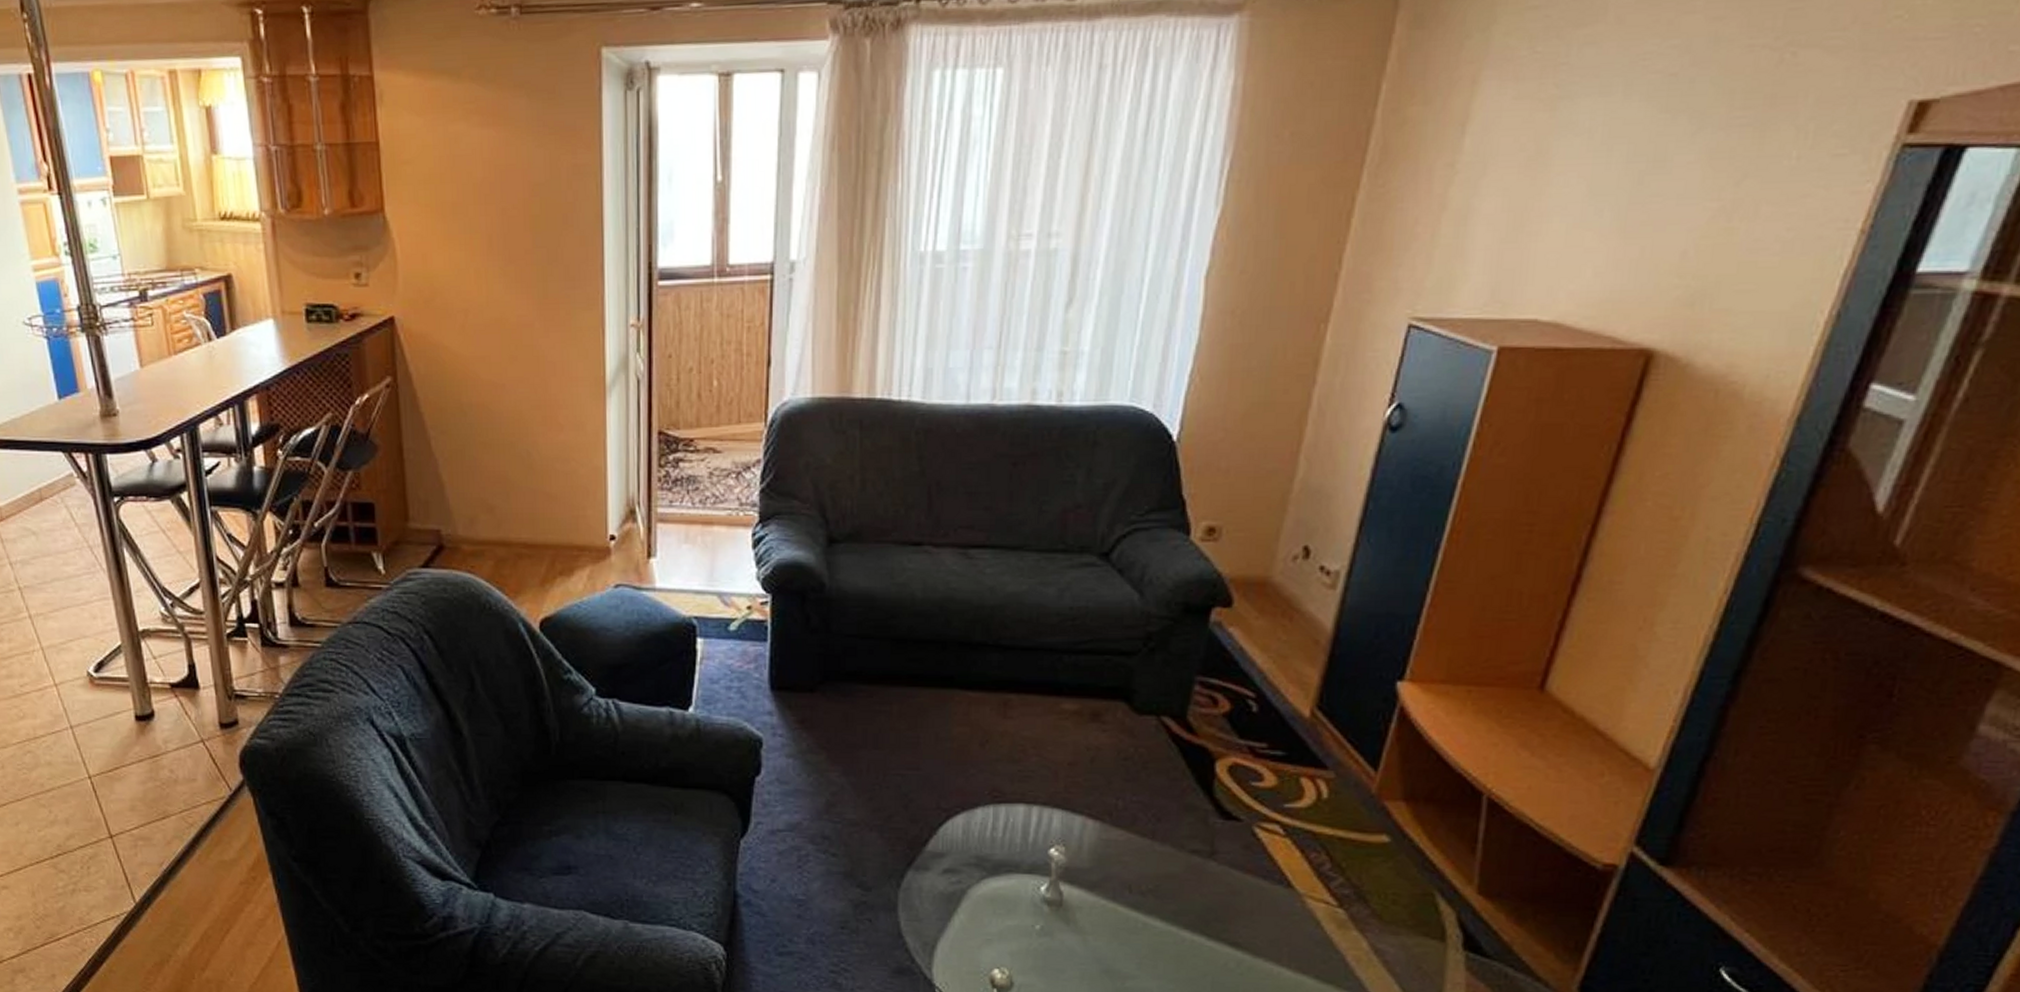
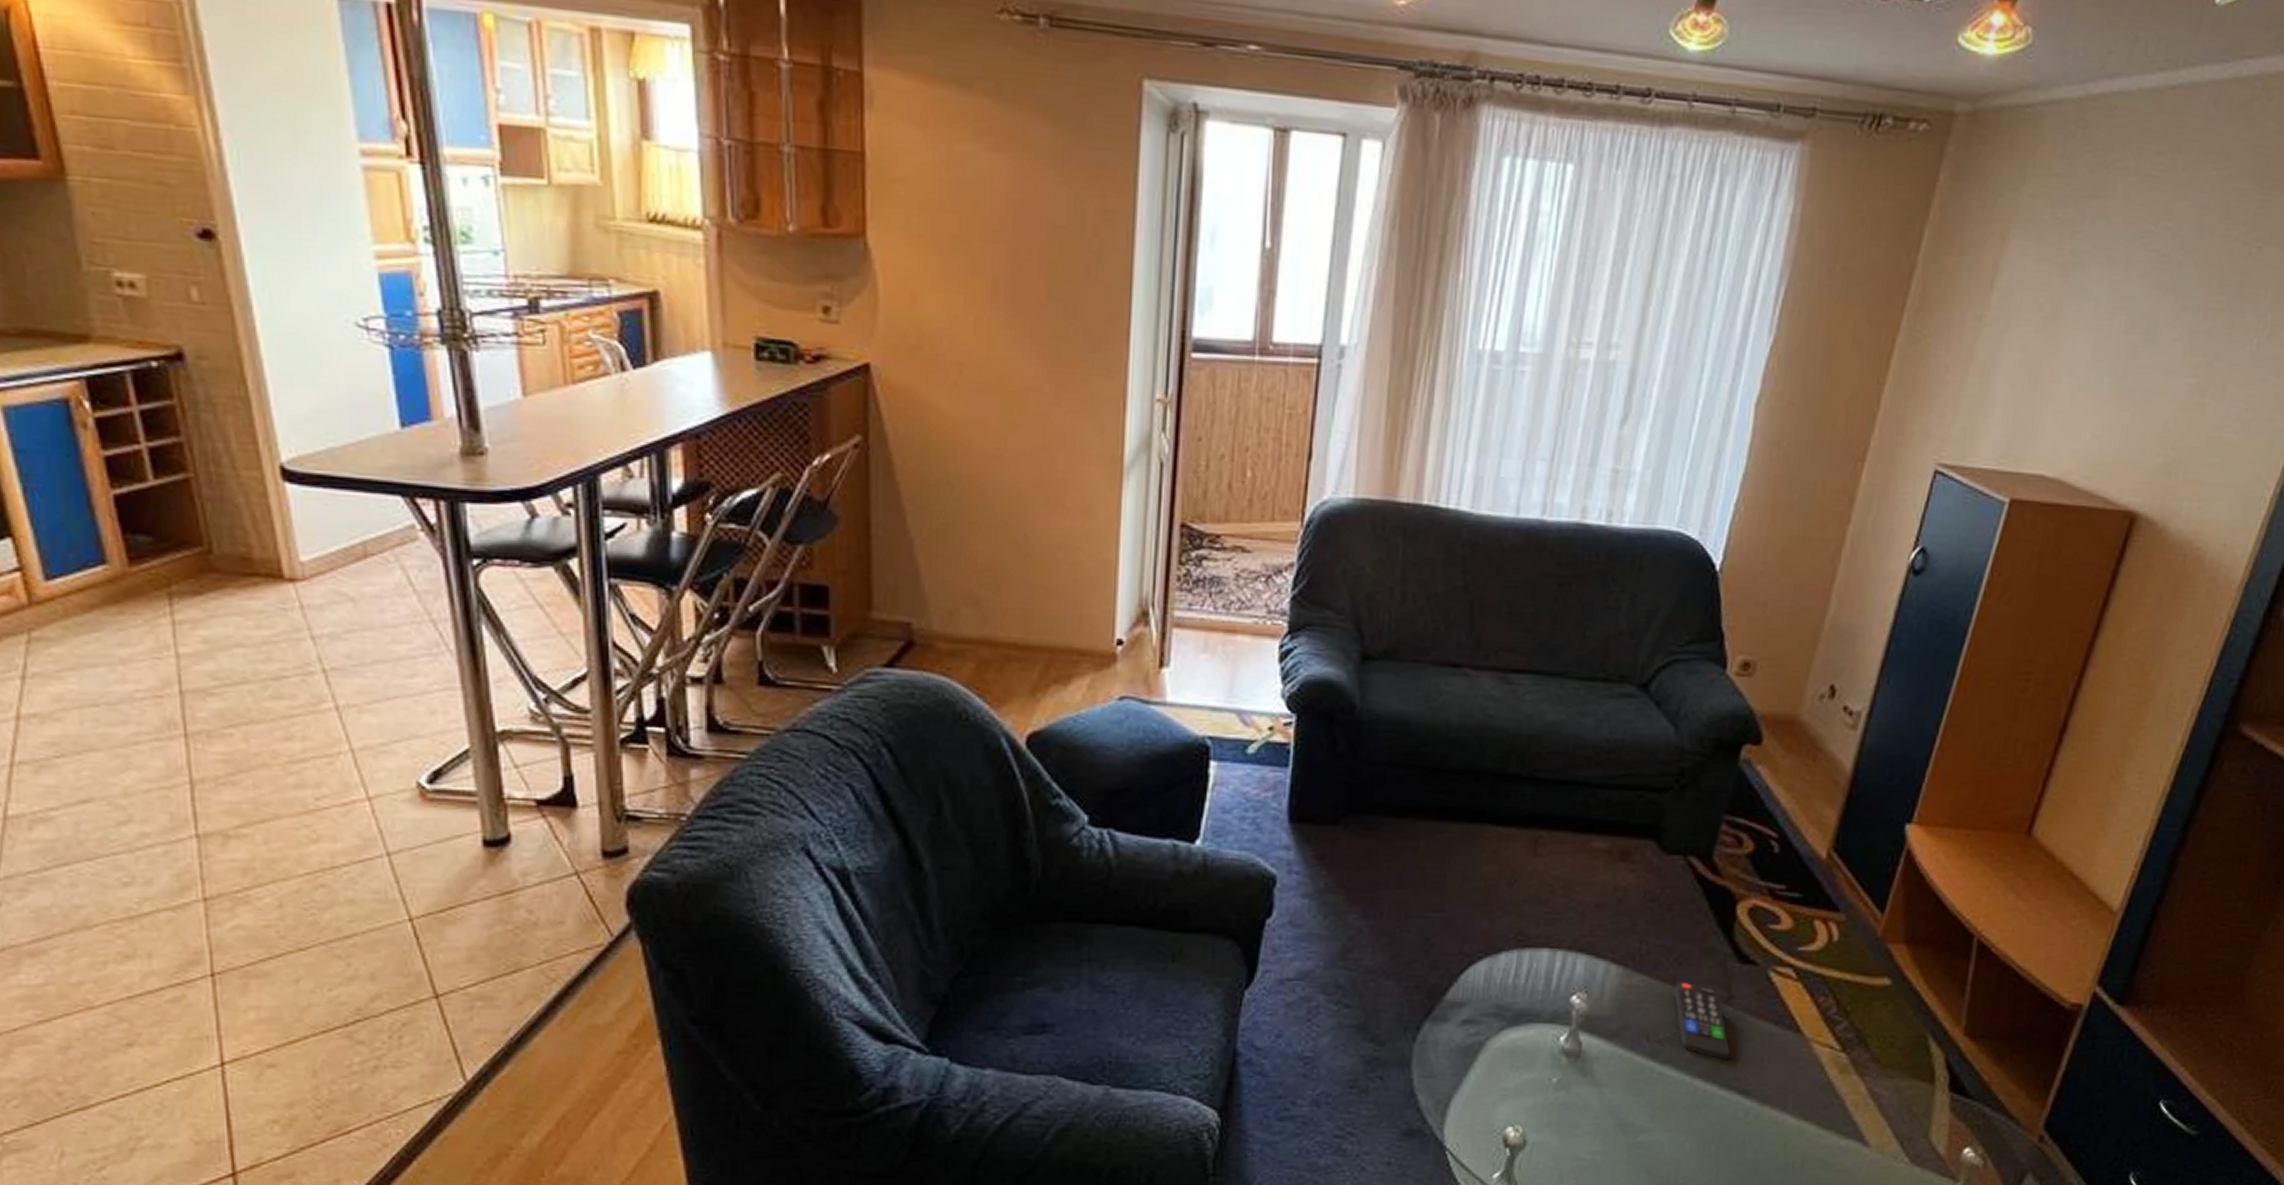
remote control: none [1154,836,1218,912] -> present [1674,982,1731,1060]

